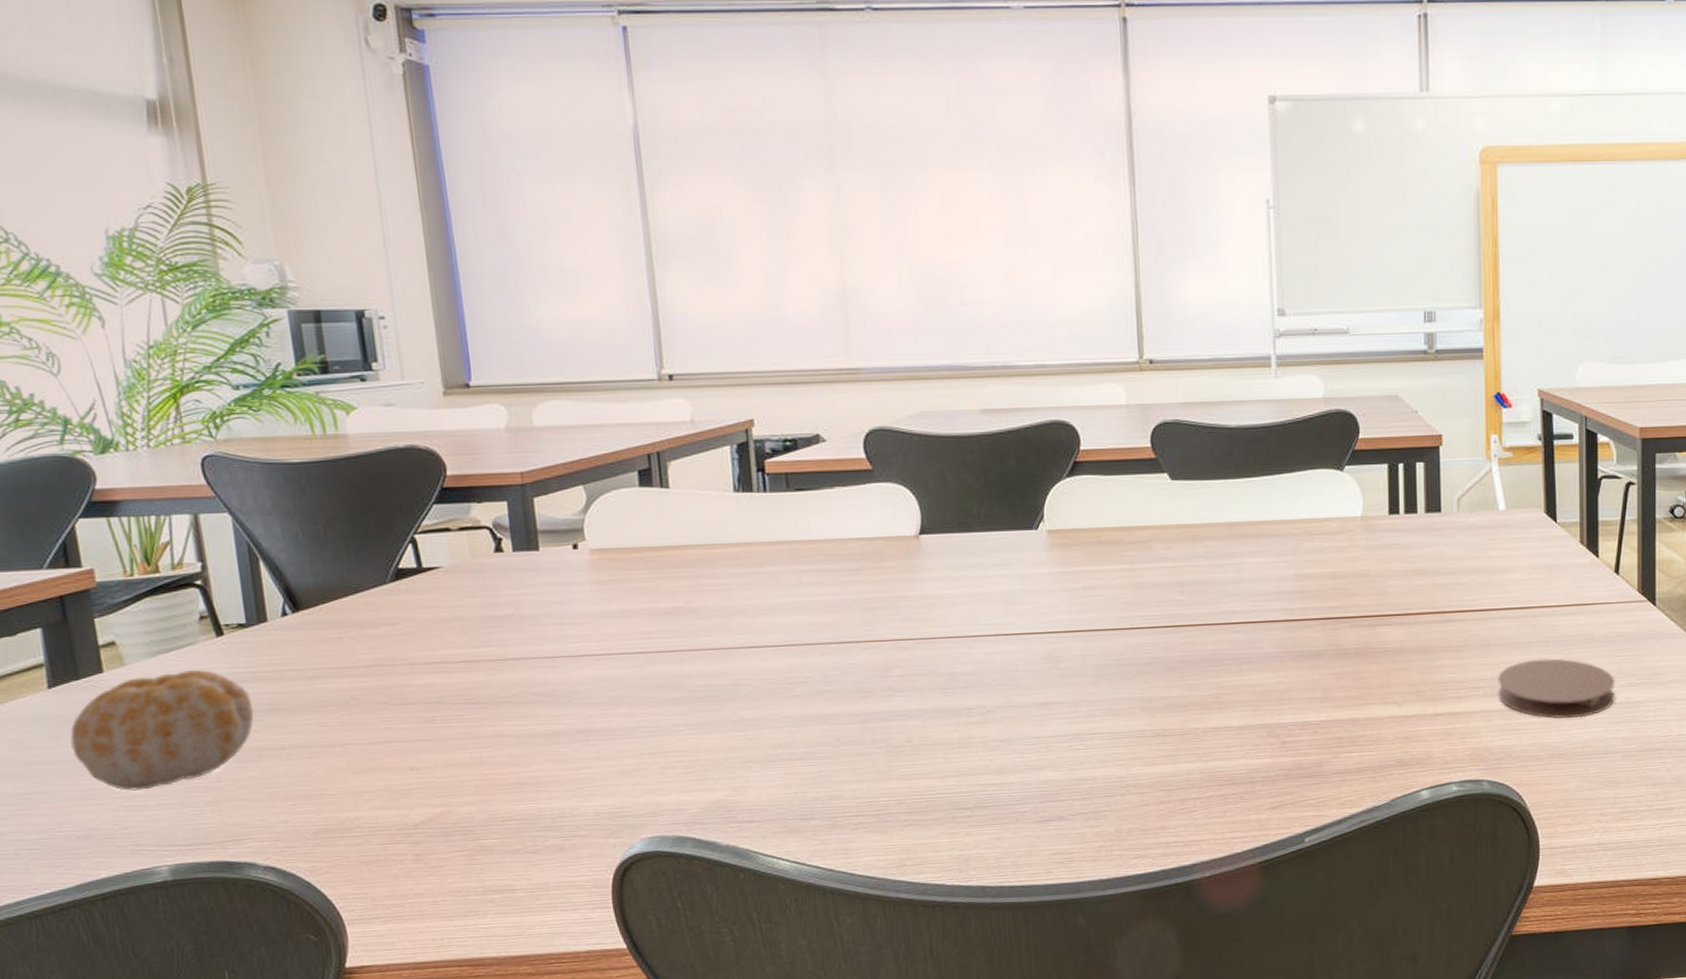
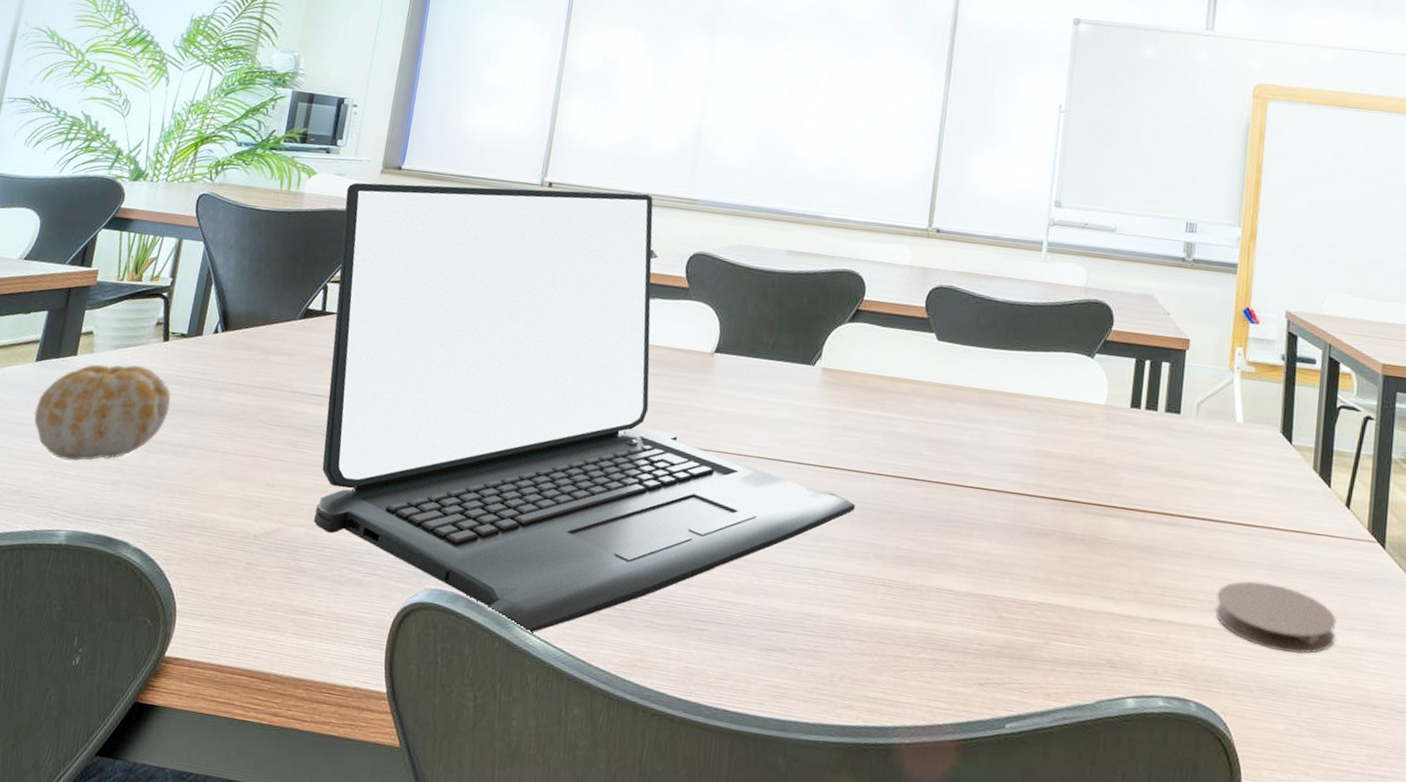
laptop: none [404,370,1112,859] -> present [314,183,855,634]

